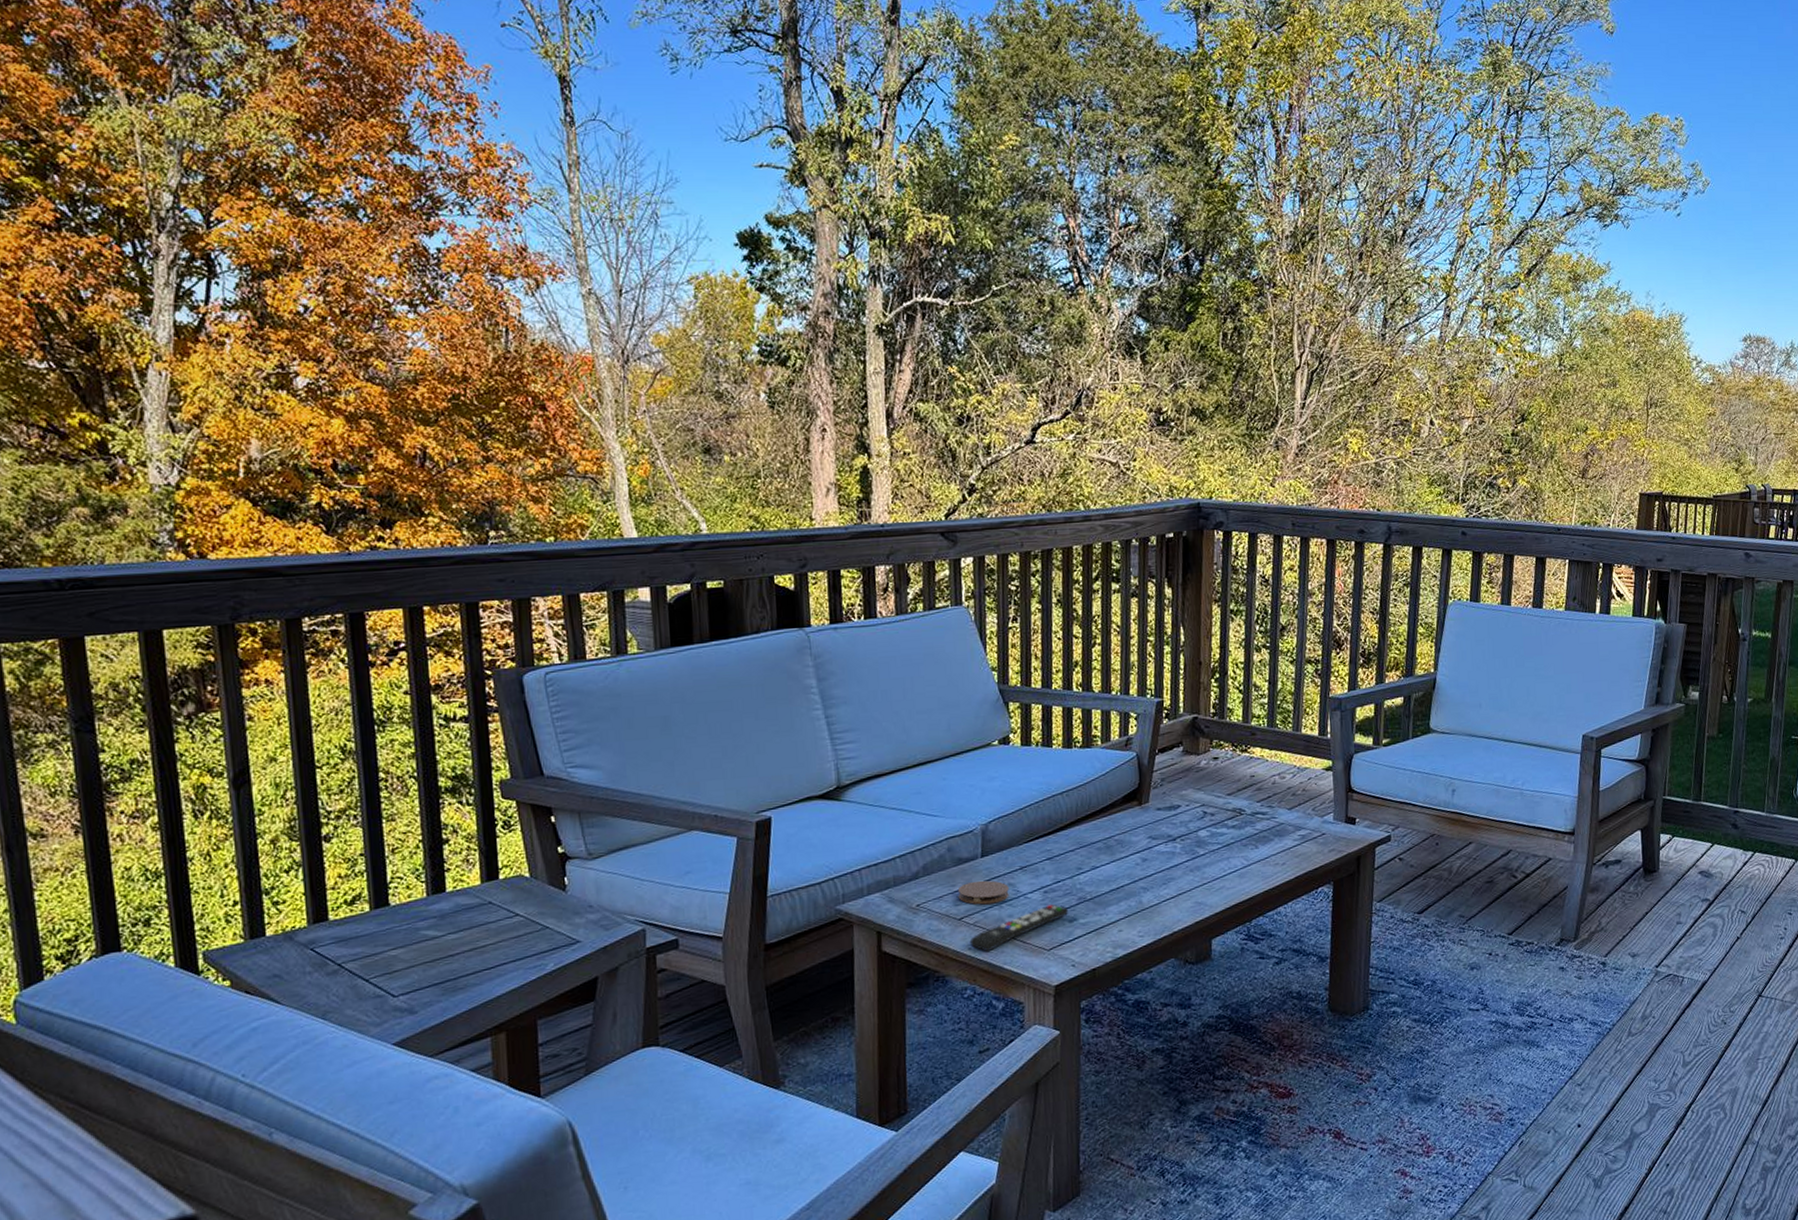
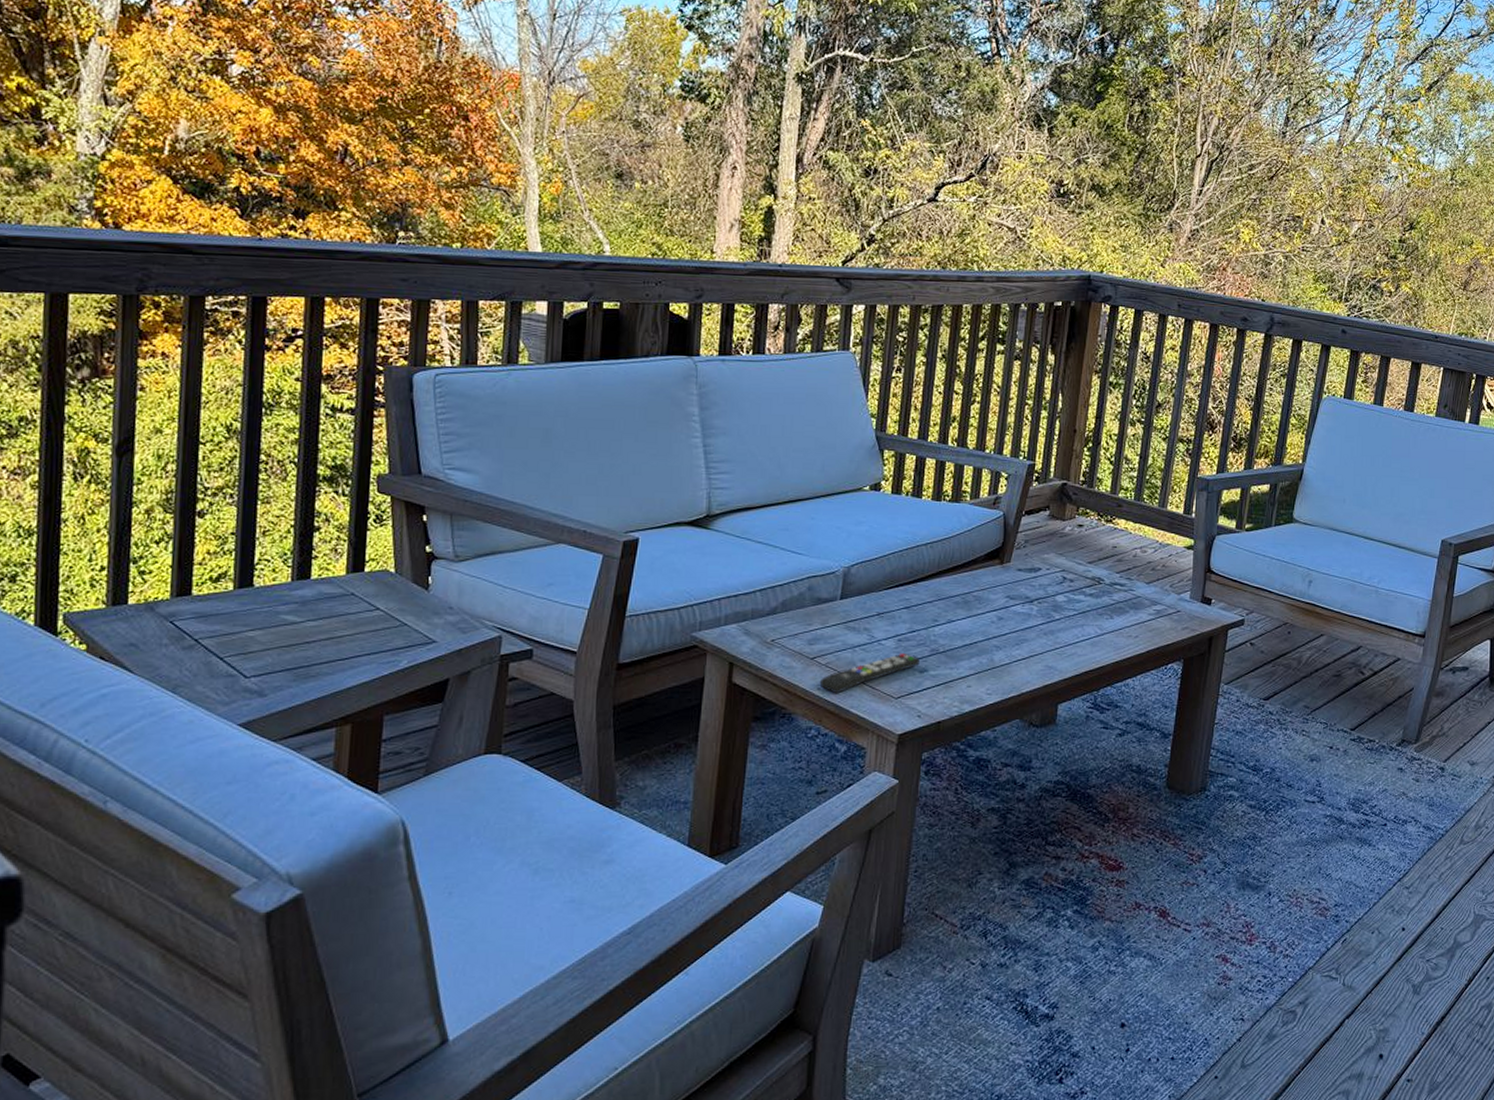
coaster: present [957,880,1009,905] -> none [813,622,864,647]

